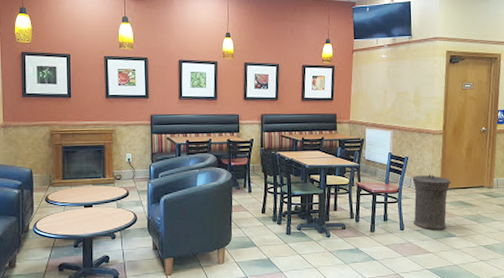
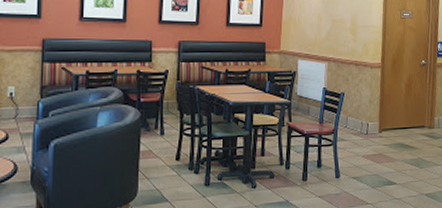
trash can: present [412,174,451,230] -> none [349,112,390,177]

